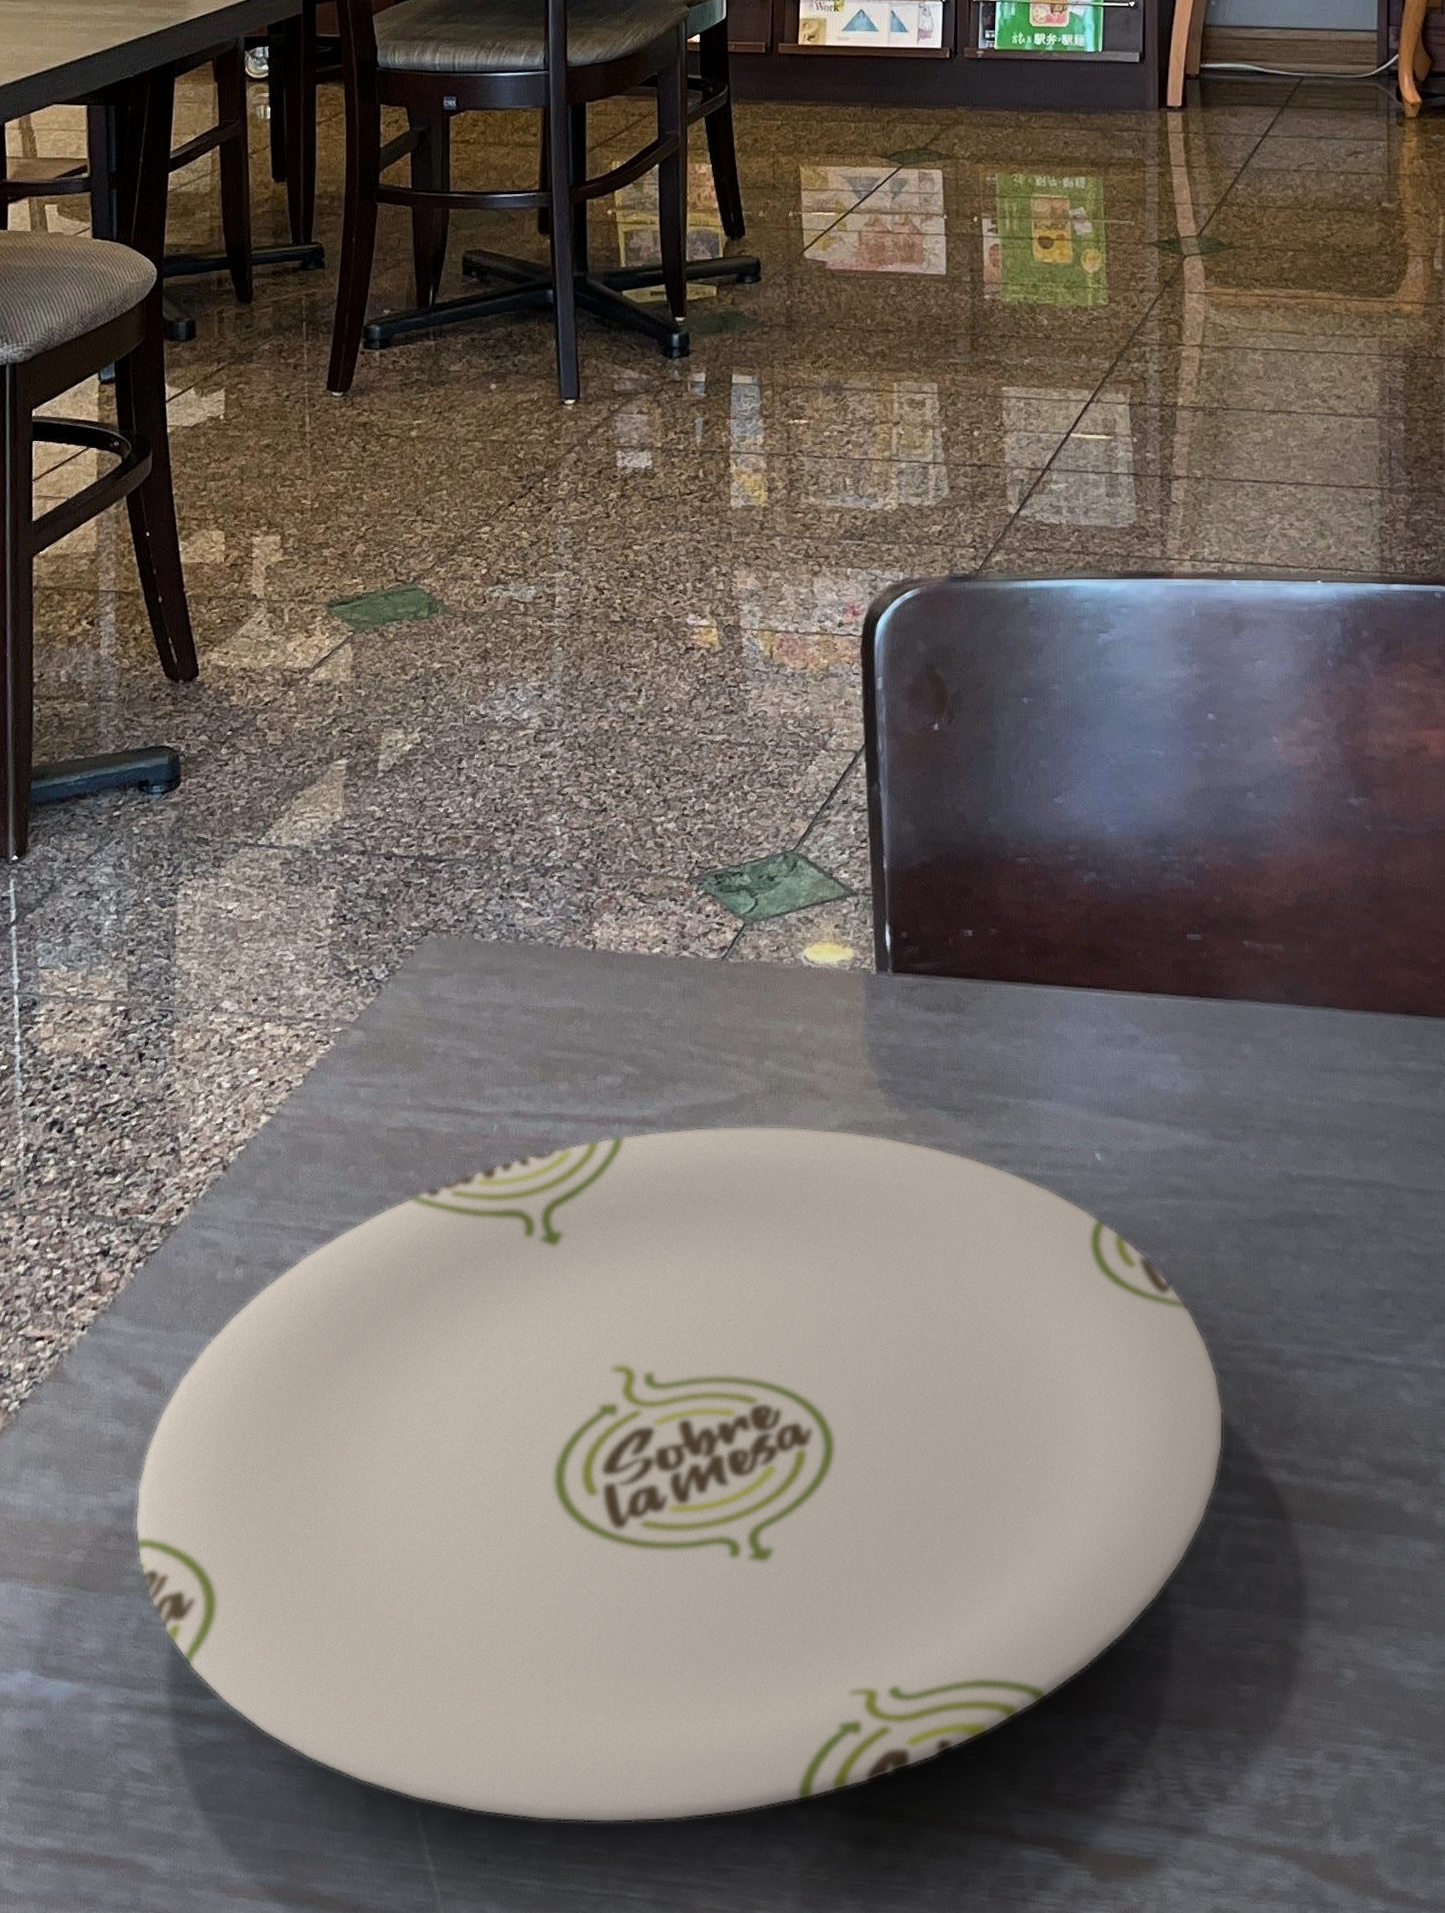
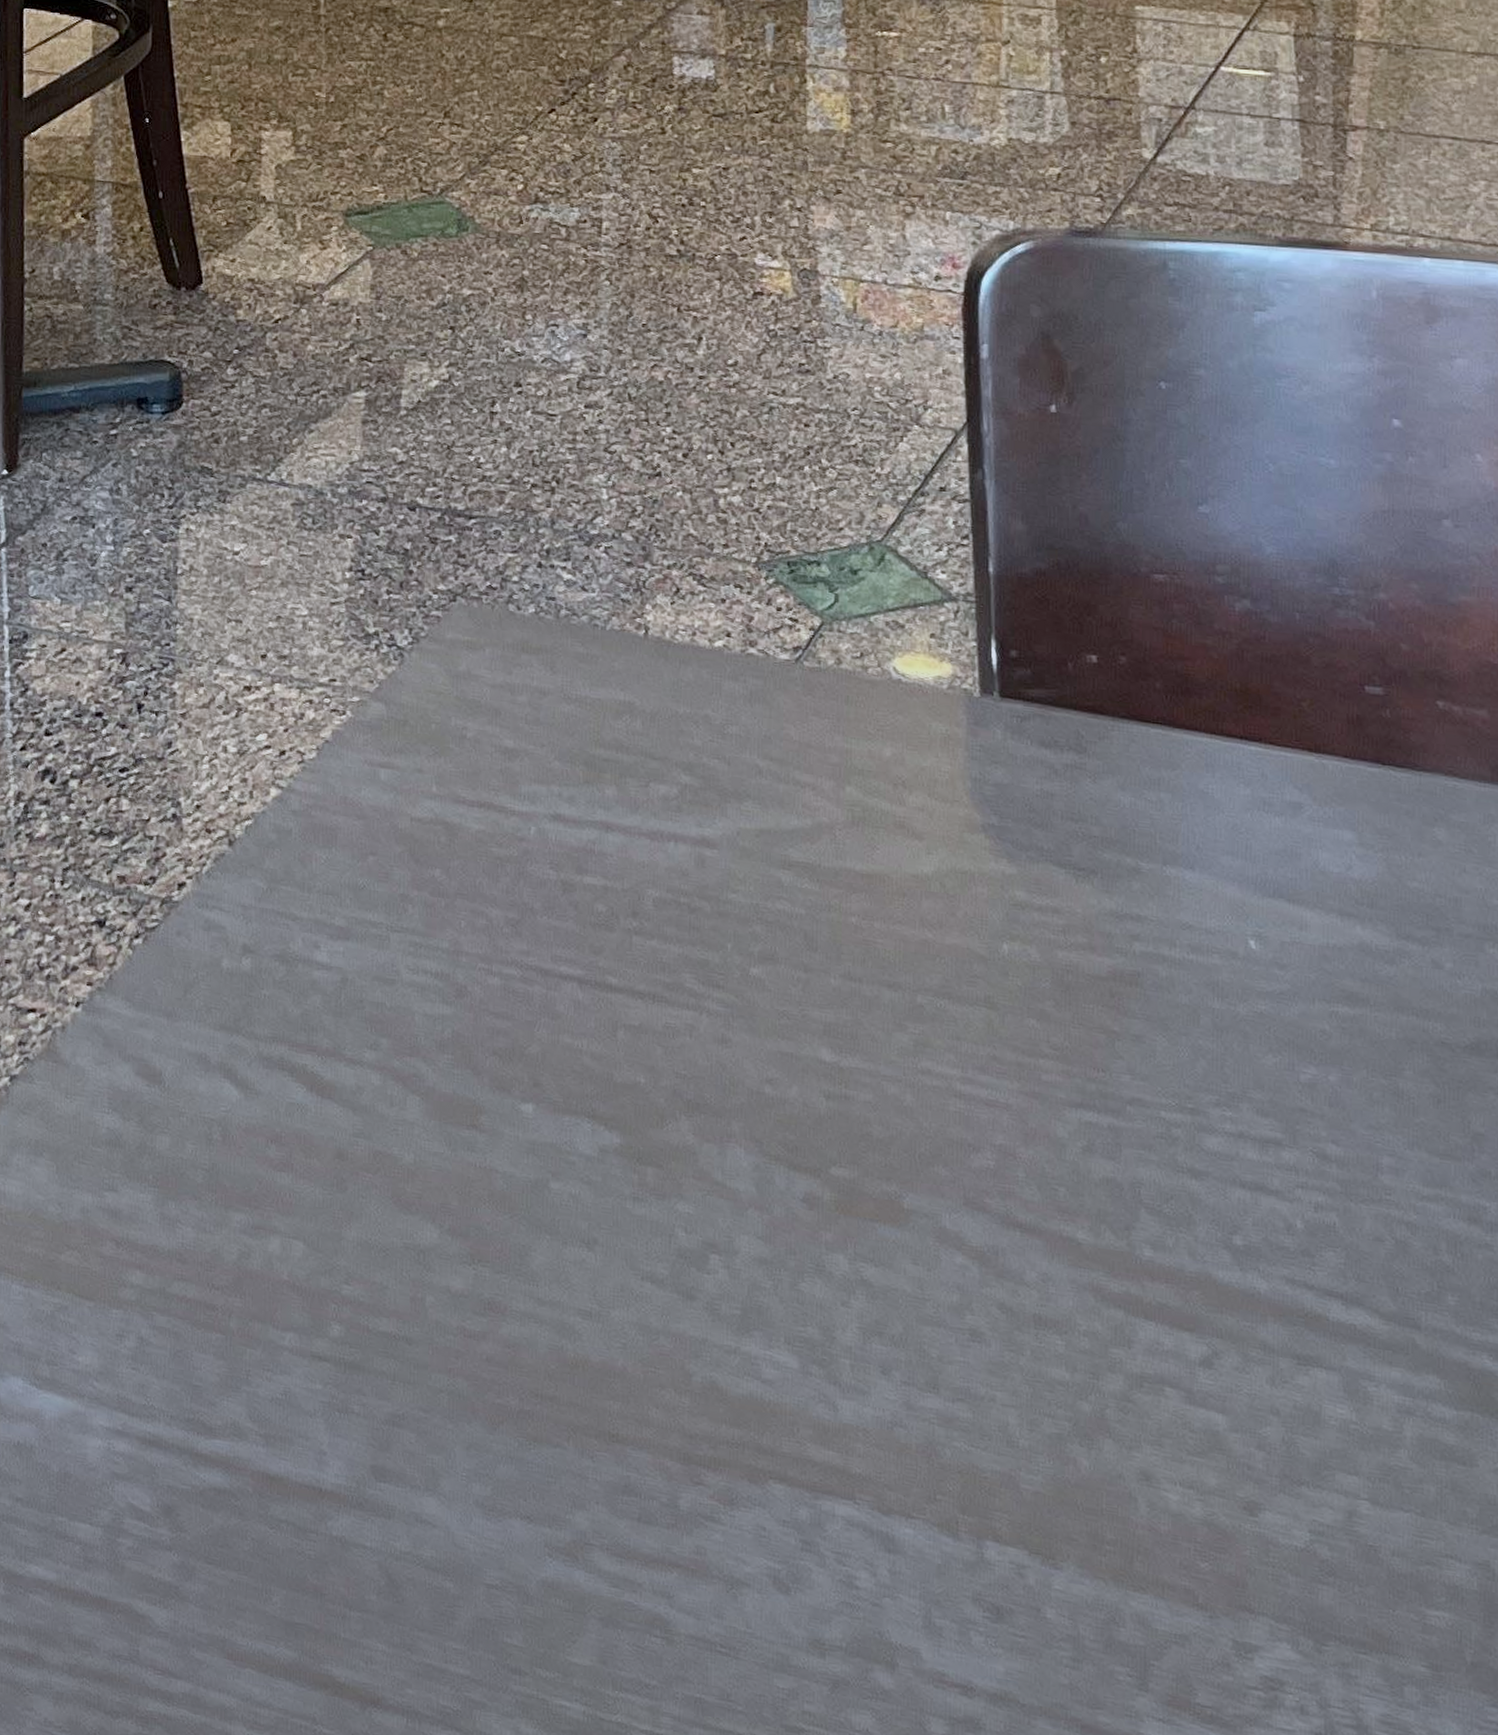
plate: present [134,1126,1224,1823] -> none [132,854,1410,1666]

